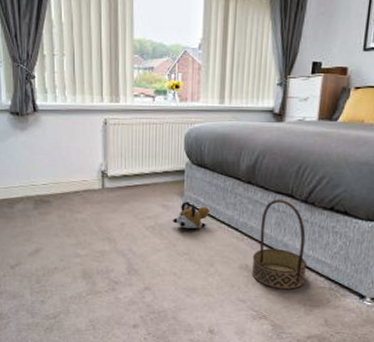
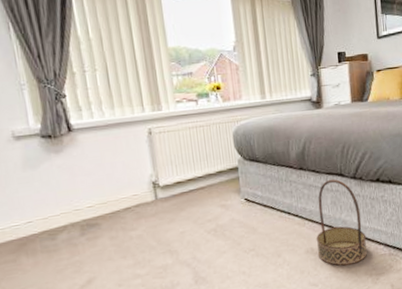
plush toy: present [173,201,211,228] -> none [233,197,269,225]

